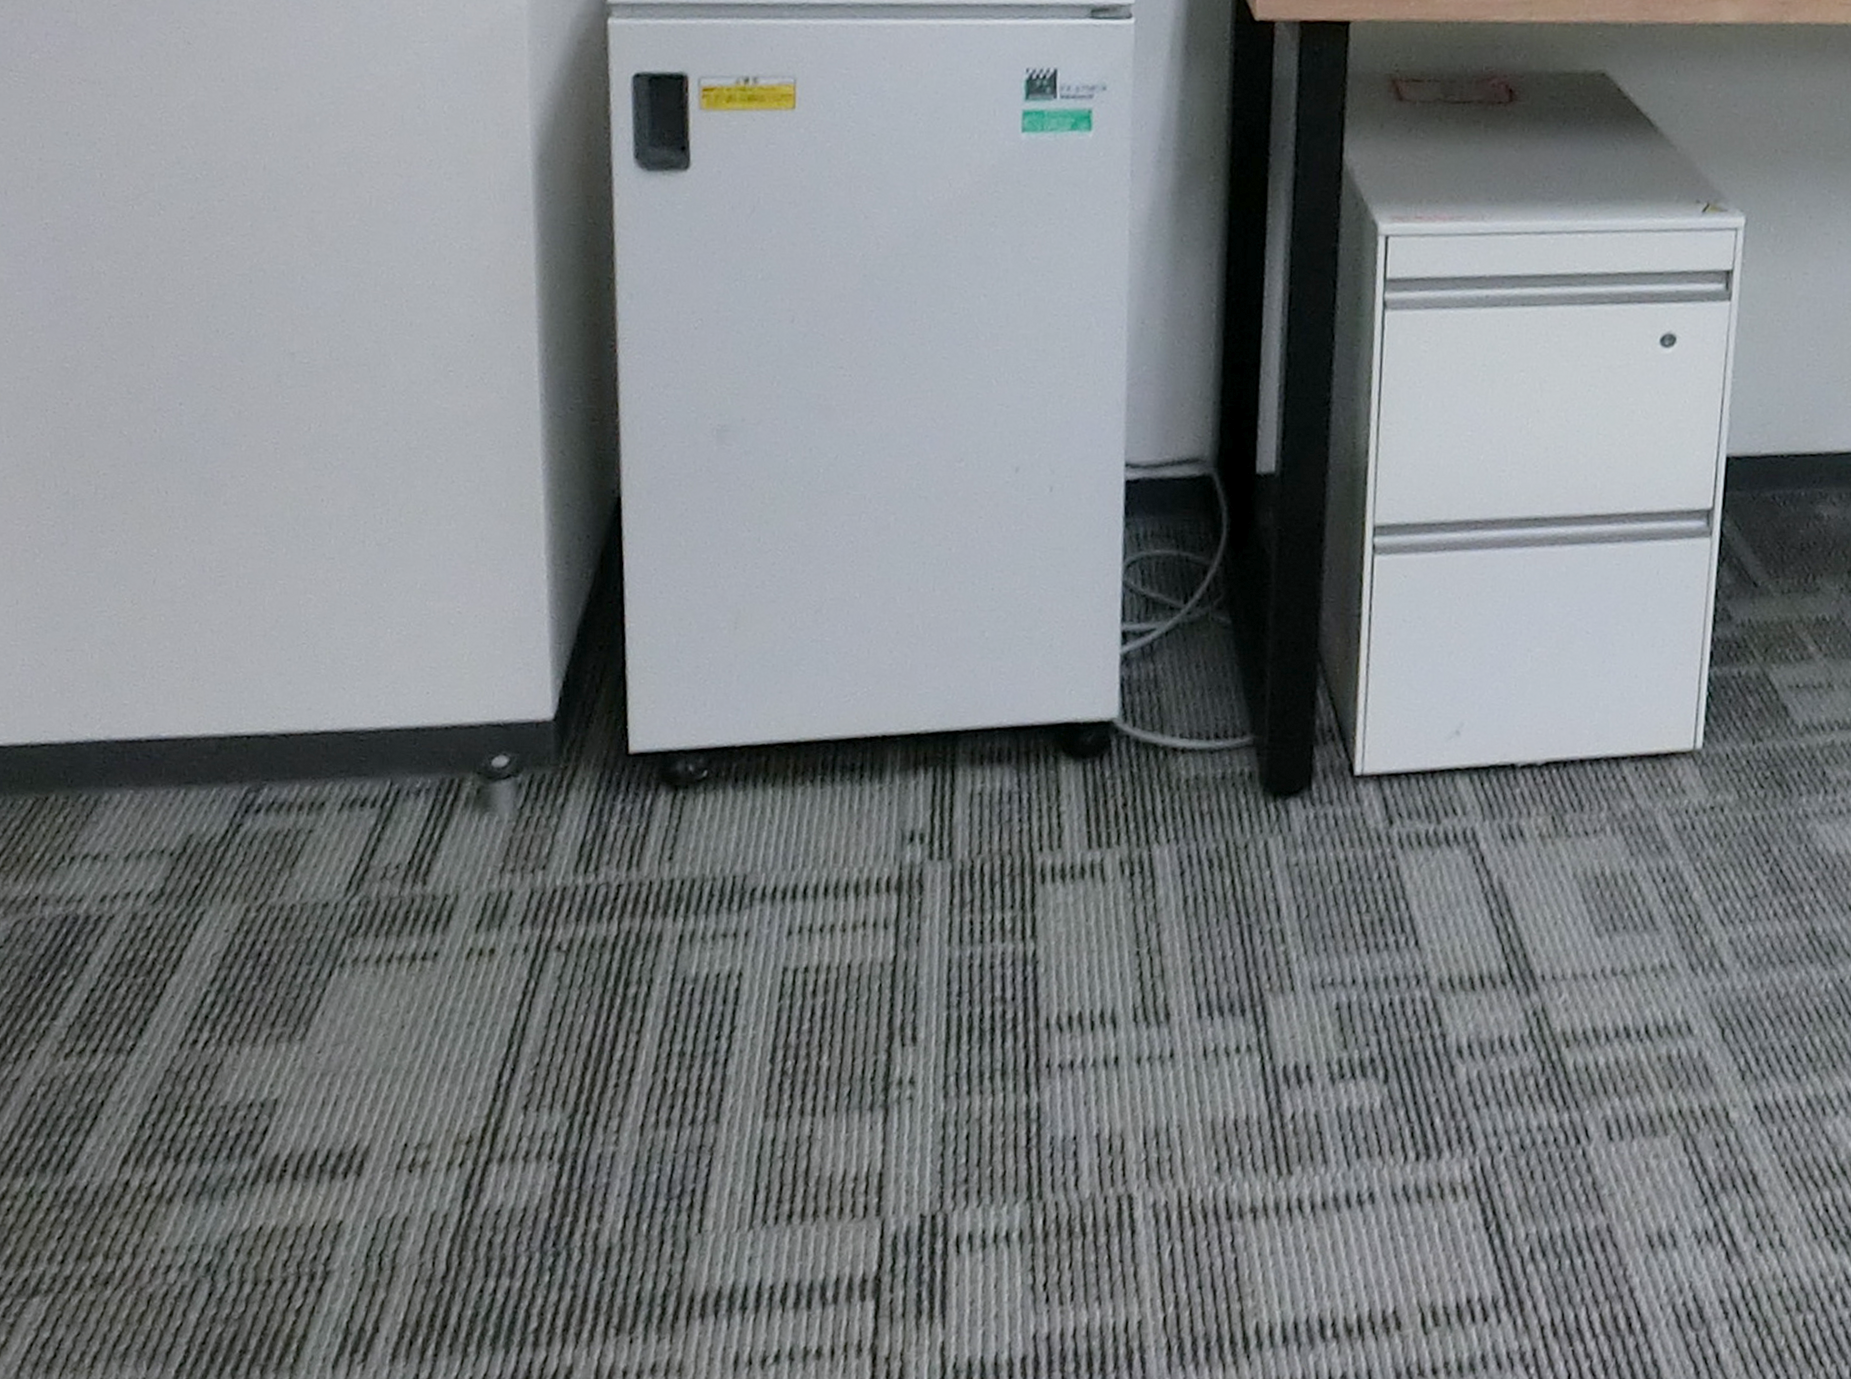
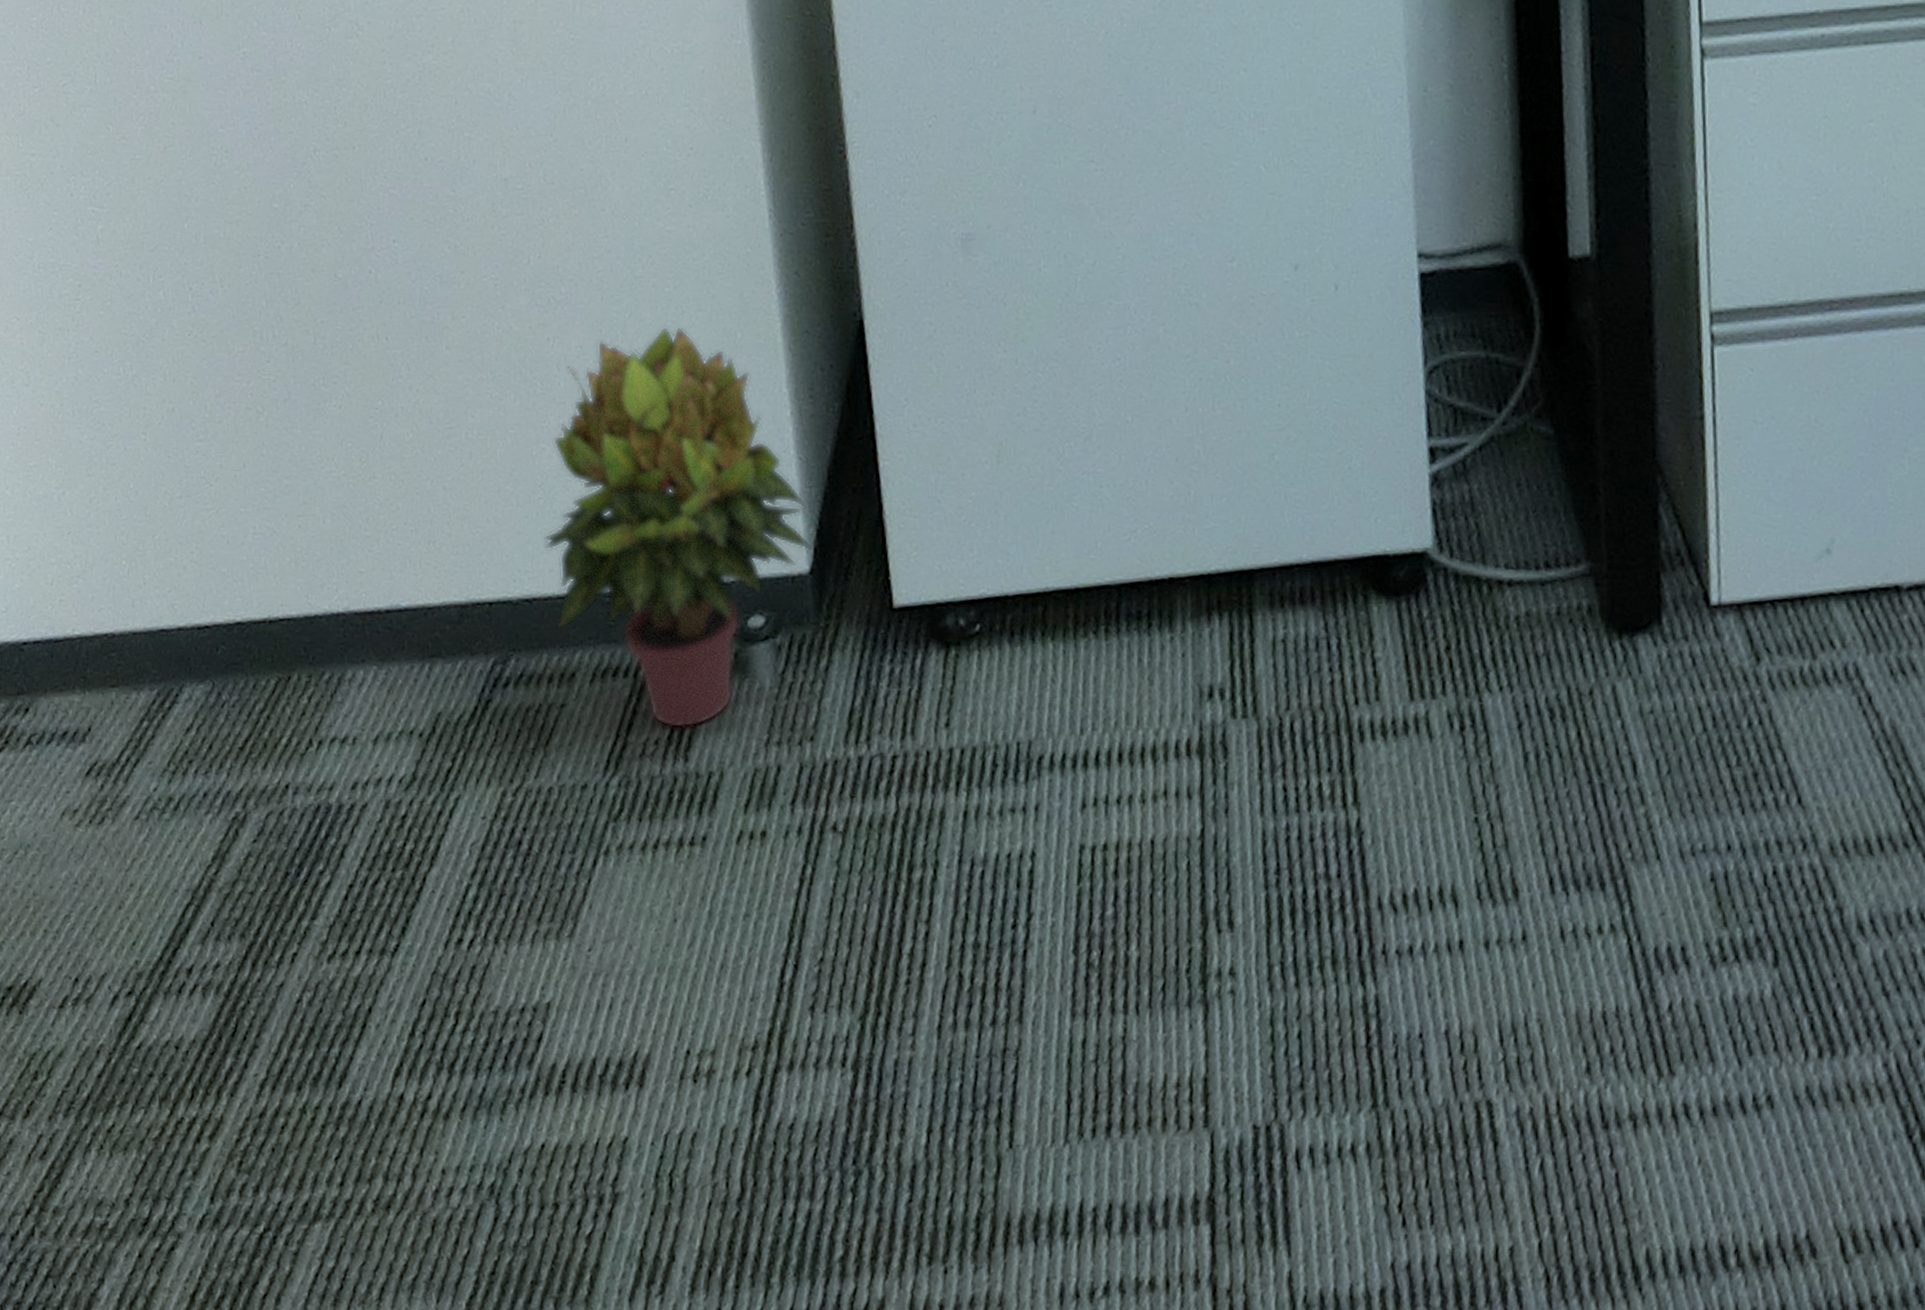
potted plant: none [304,494,558,855] -> present [544,327,813,729]

